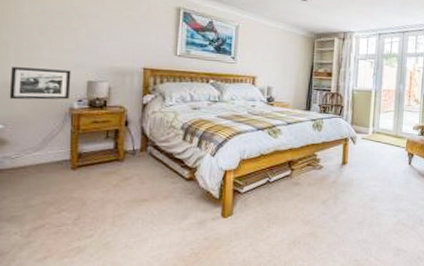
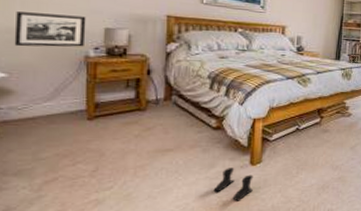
boots: none [186,219,225,253] -> present [213,168,254,200]

